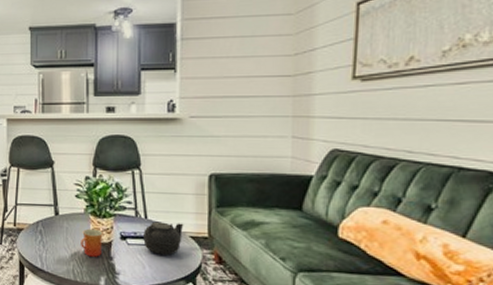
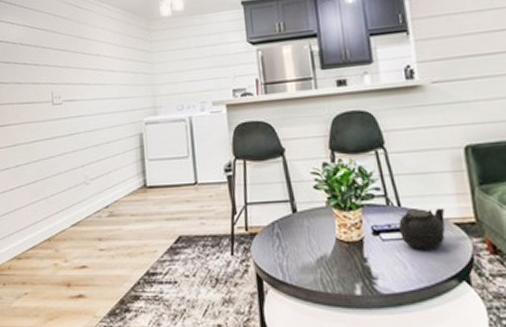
mug: present [81,228,103,257] -> none [326,225,353,260]

